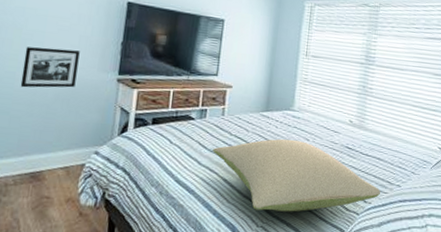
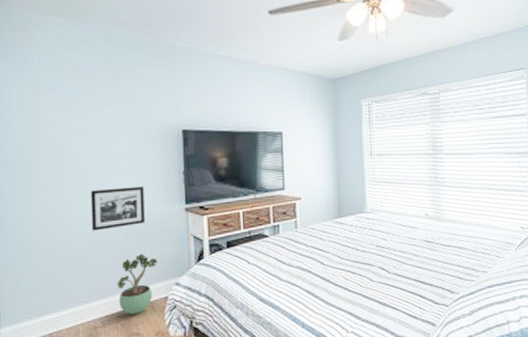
potted plant: none [34,116,81,178] -> present [117,253,158,315]
pillow: present [213,139,381,212] -> none [291,241,468,317]

